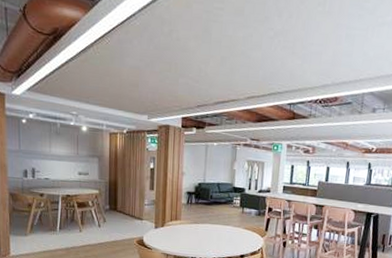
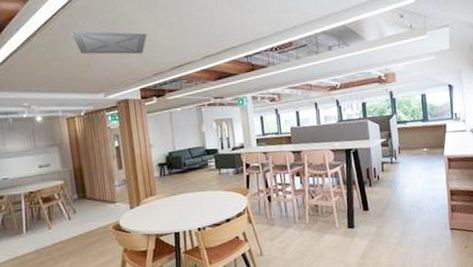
ceiling vent: none [125,49,197,84] -> present [70,31,147,55]

